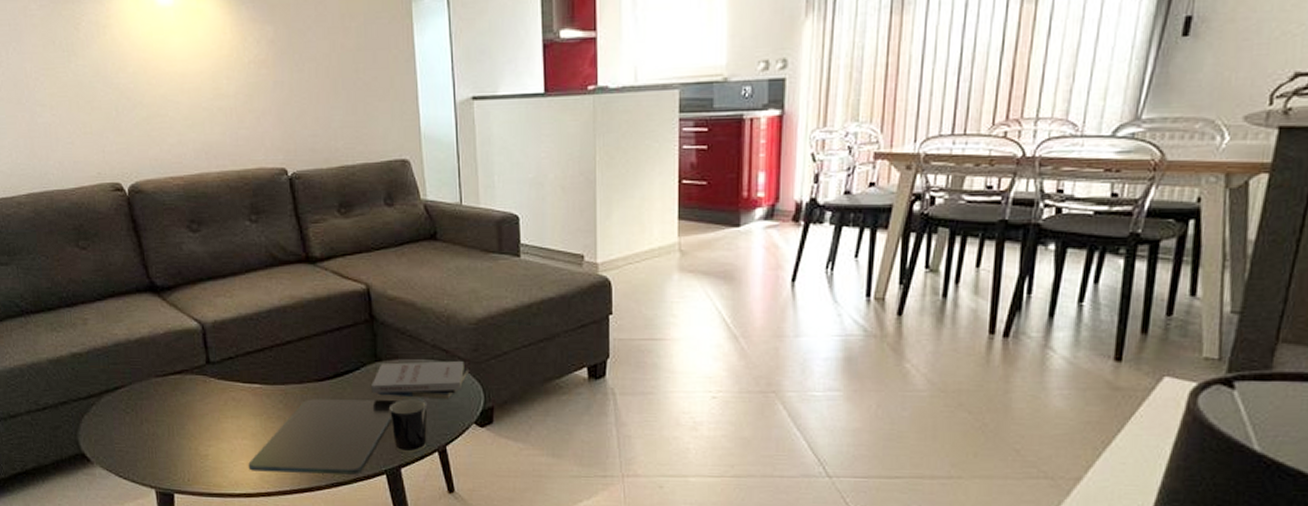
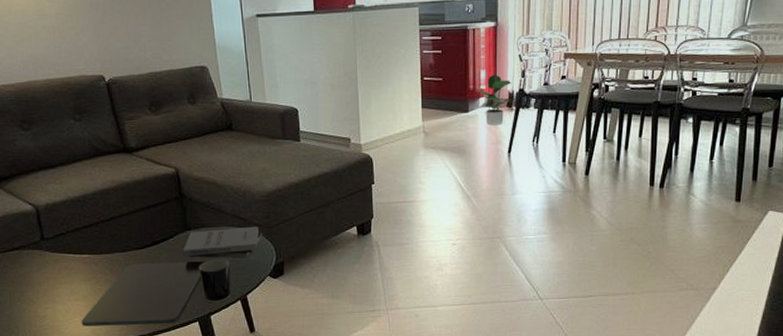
potted plant: none [751,178,801,246] -> present [476,74,512,126]

